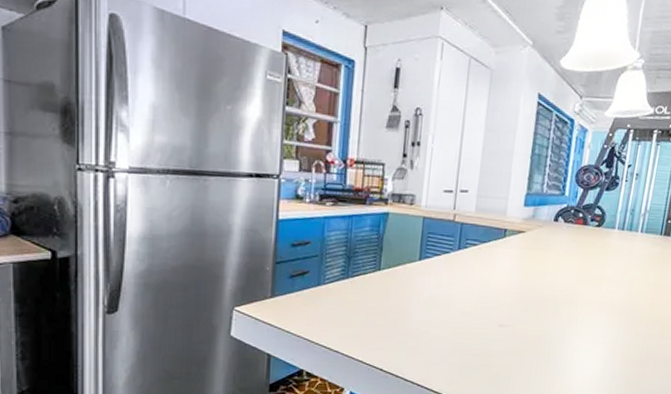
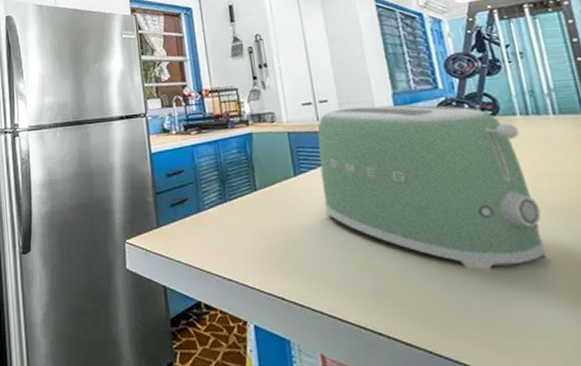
toaster: none [438,201,613,354] -> present [318,104,547,271]

